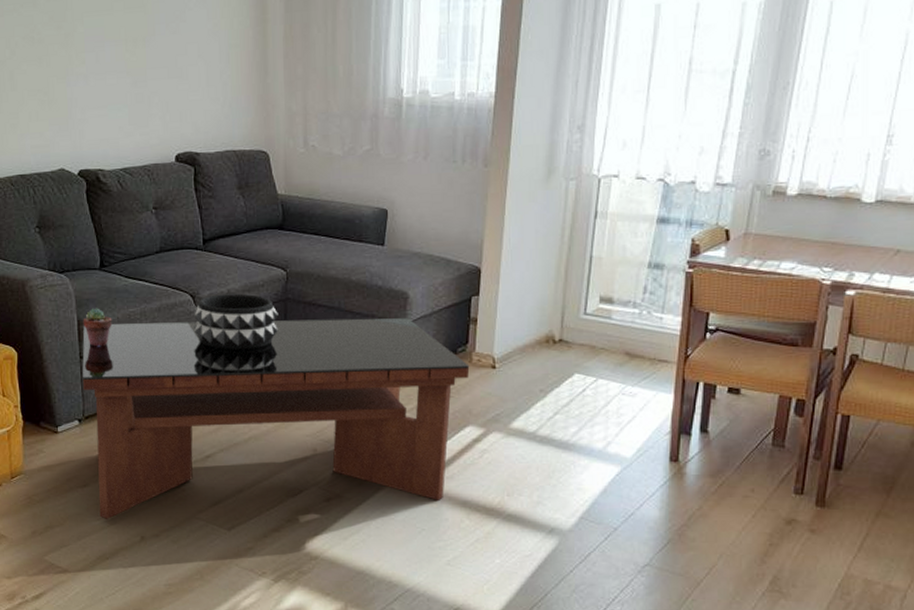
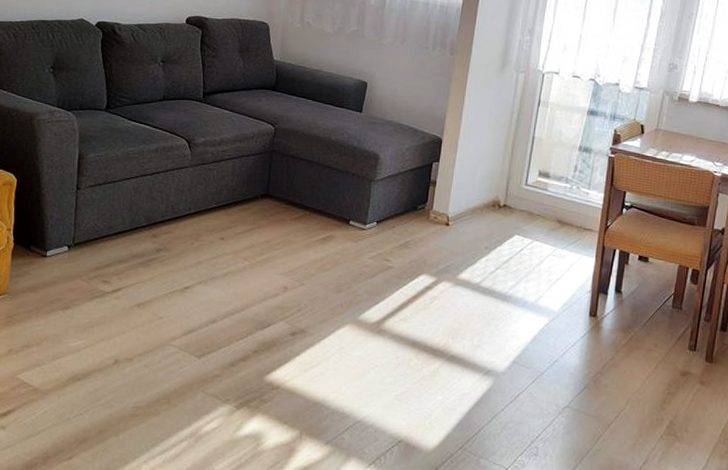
coffee table: present [82,318,470,519] -> none [75,160,427,342]
potted succulent: present [83,308,112,347] -> none [83,144,112,180]
decorative bowl: present [193,293,278,350] -> none [186,142,264,193]

